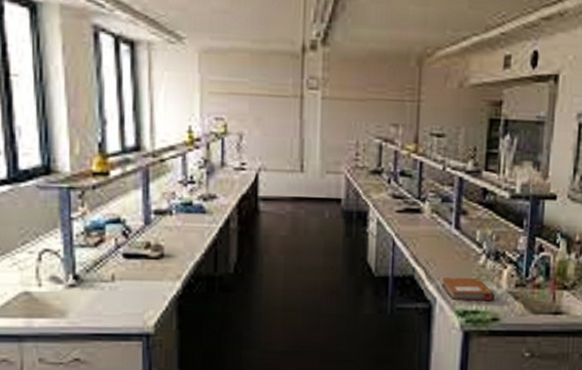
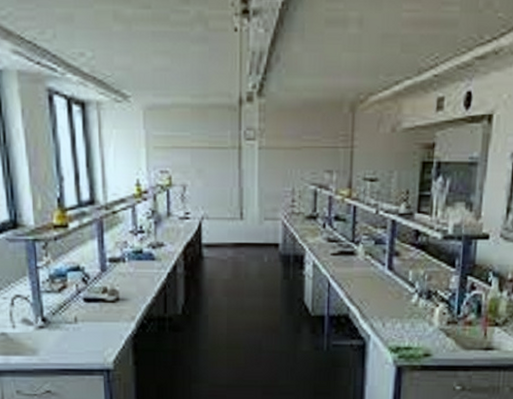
notebook: present [441,278,495,301] -> none [374,316,427,337]

